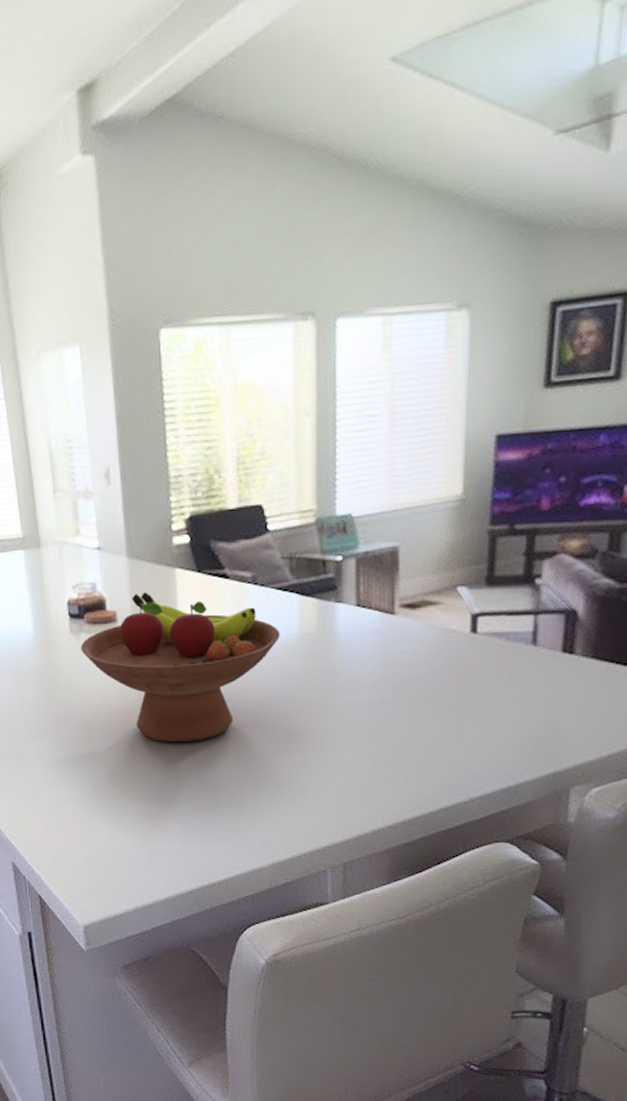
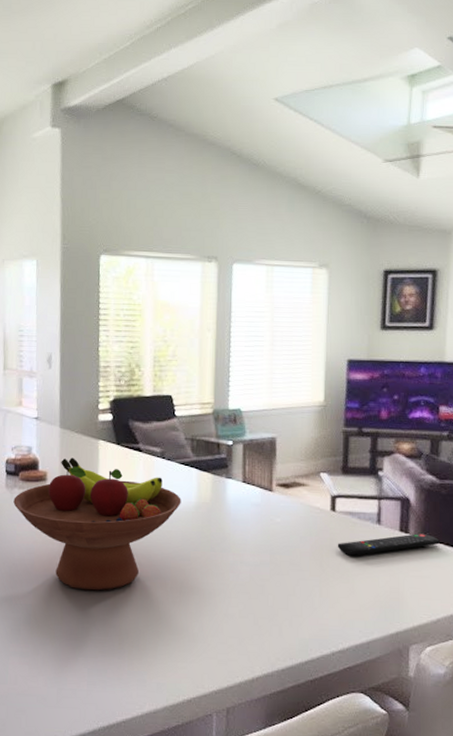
remote control: none [478,652,616,686] -> present [337,533,440,556]

